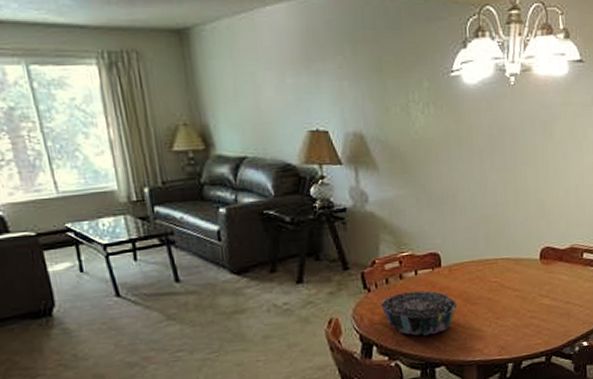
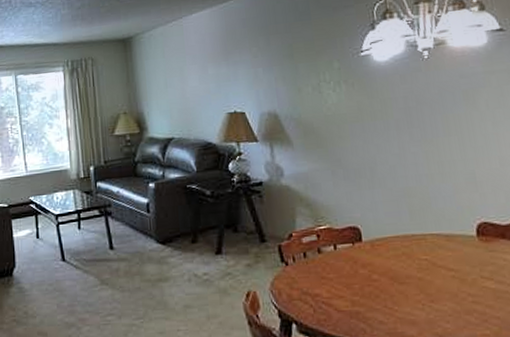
decorative bowl: present [379,290,458,336] -> none [298,266,384,316]

